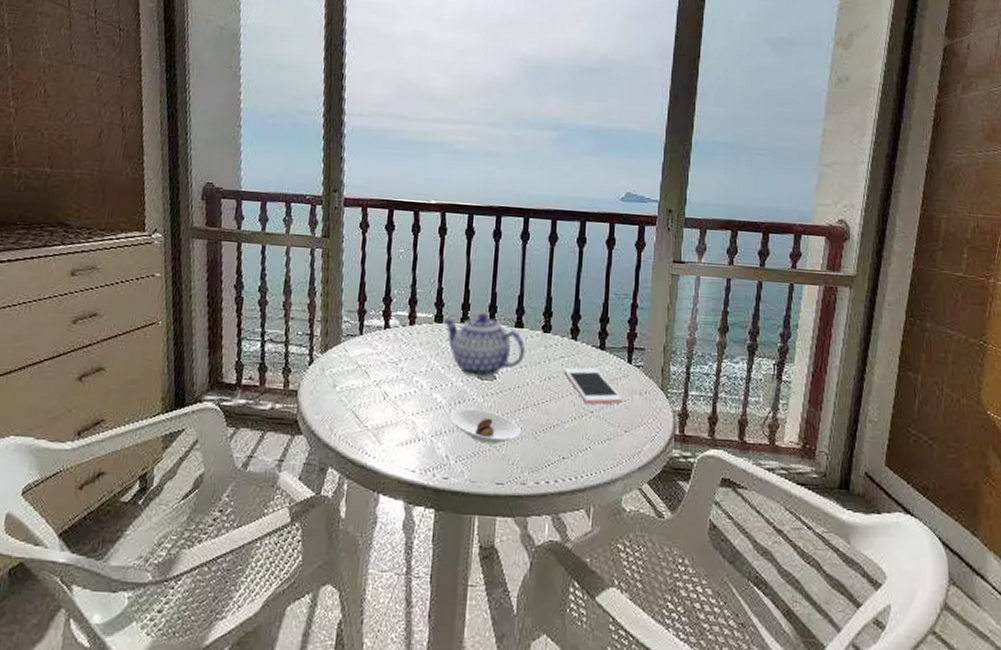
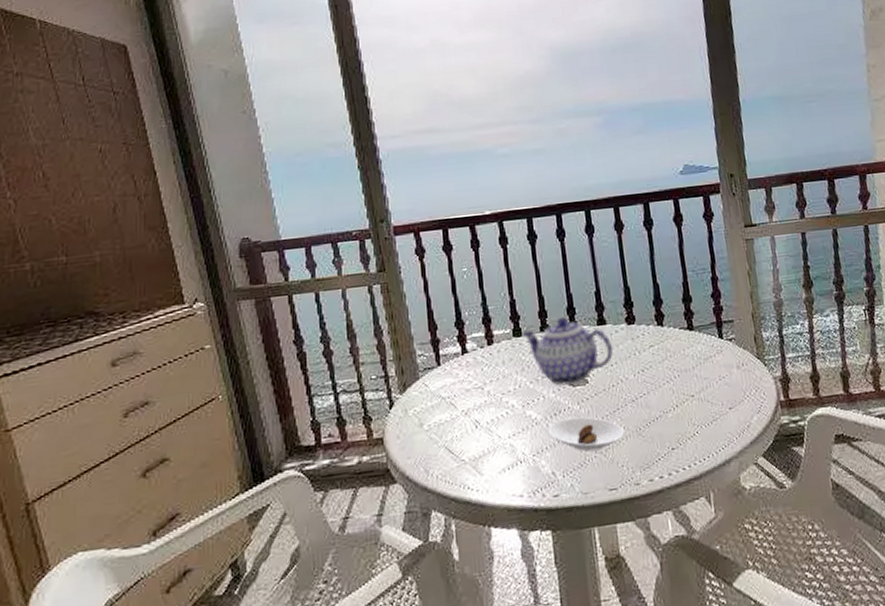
cell phone: present [564,367,623,405] -> none [656,350,722,388]

